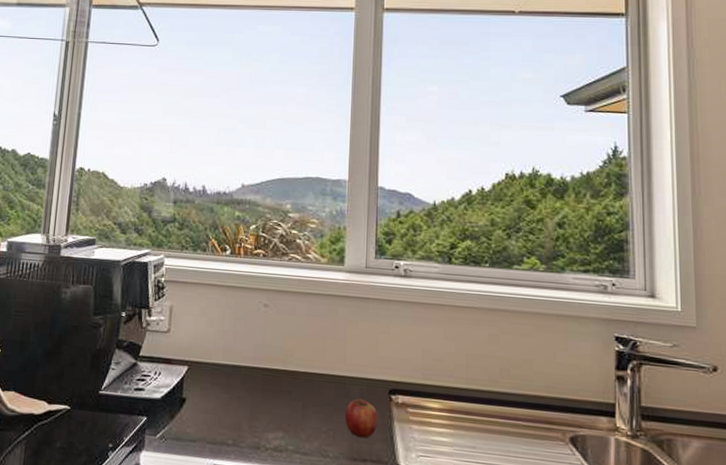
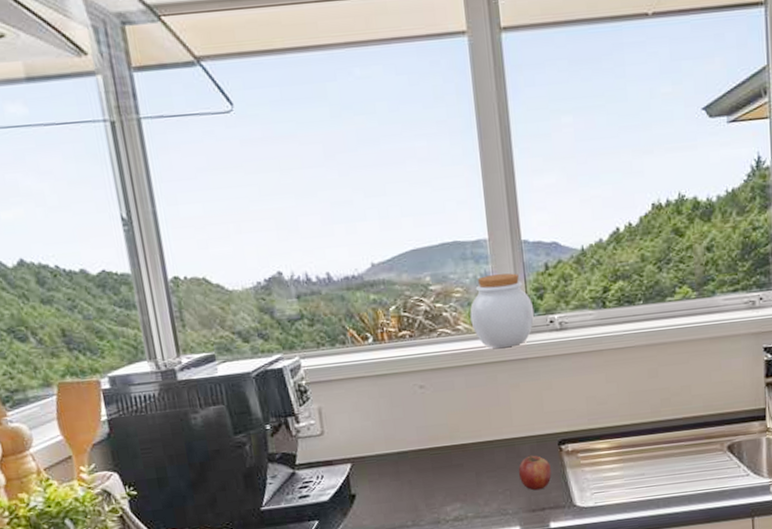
jar: none [321,213,382,285] -> present [469,273,535,349]

